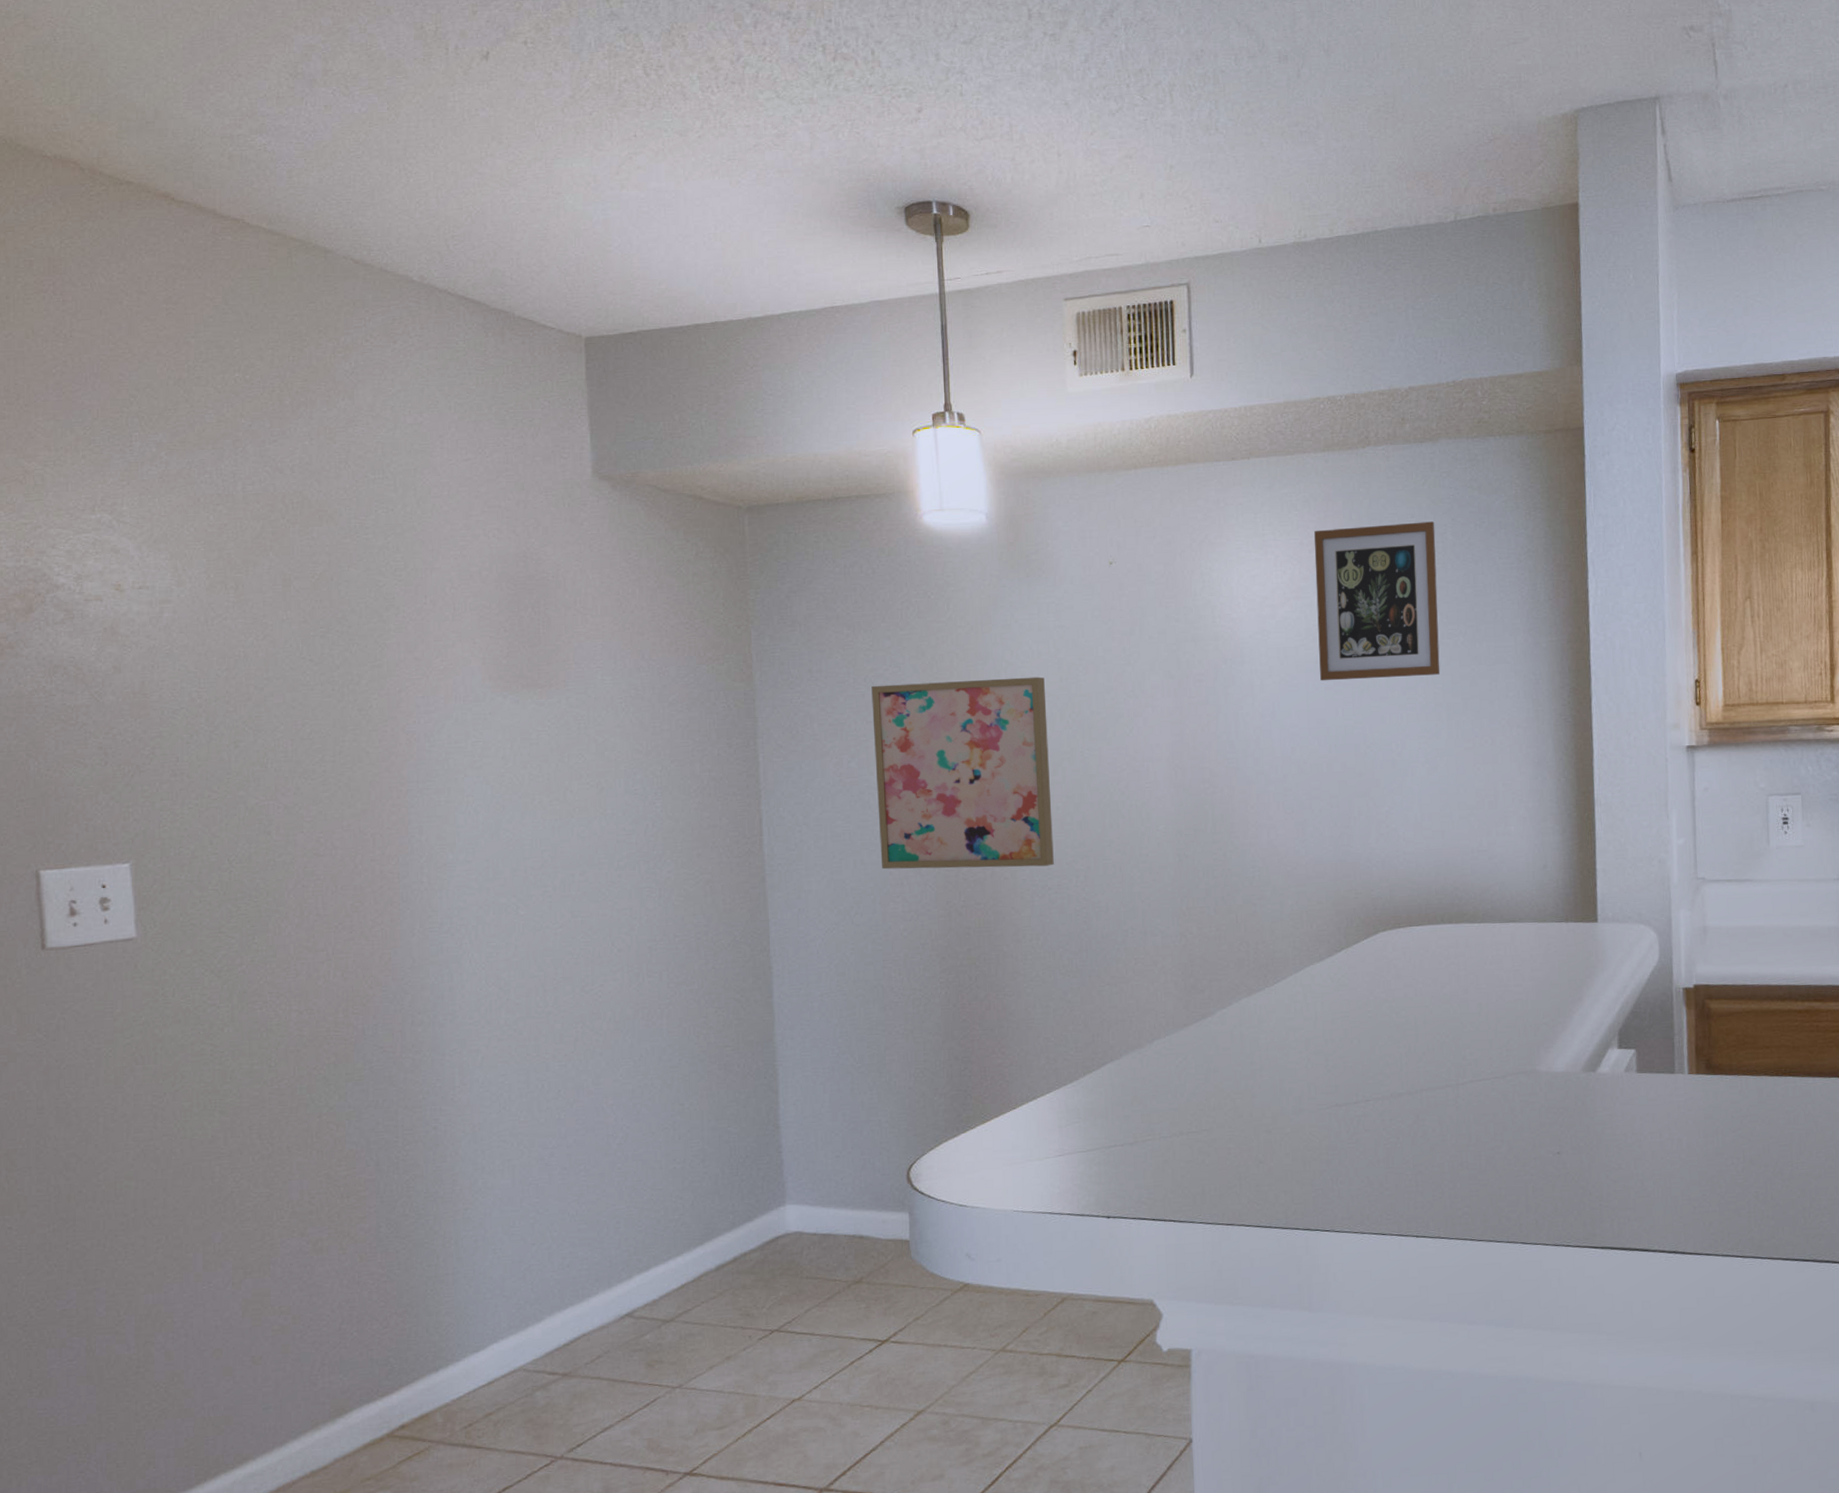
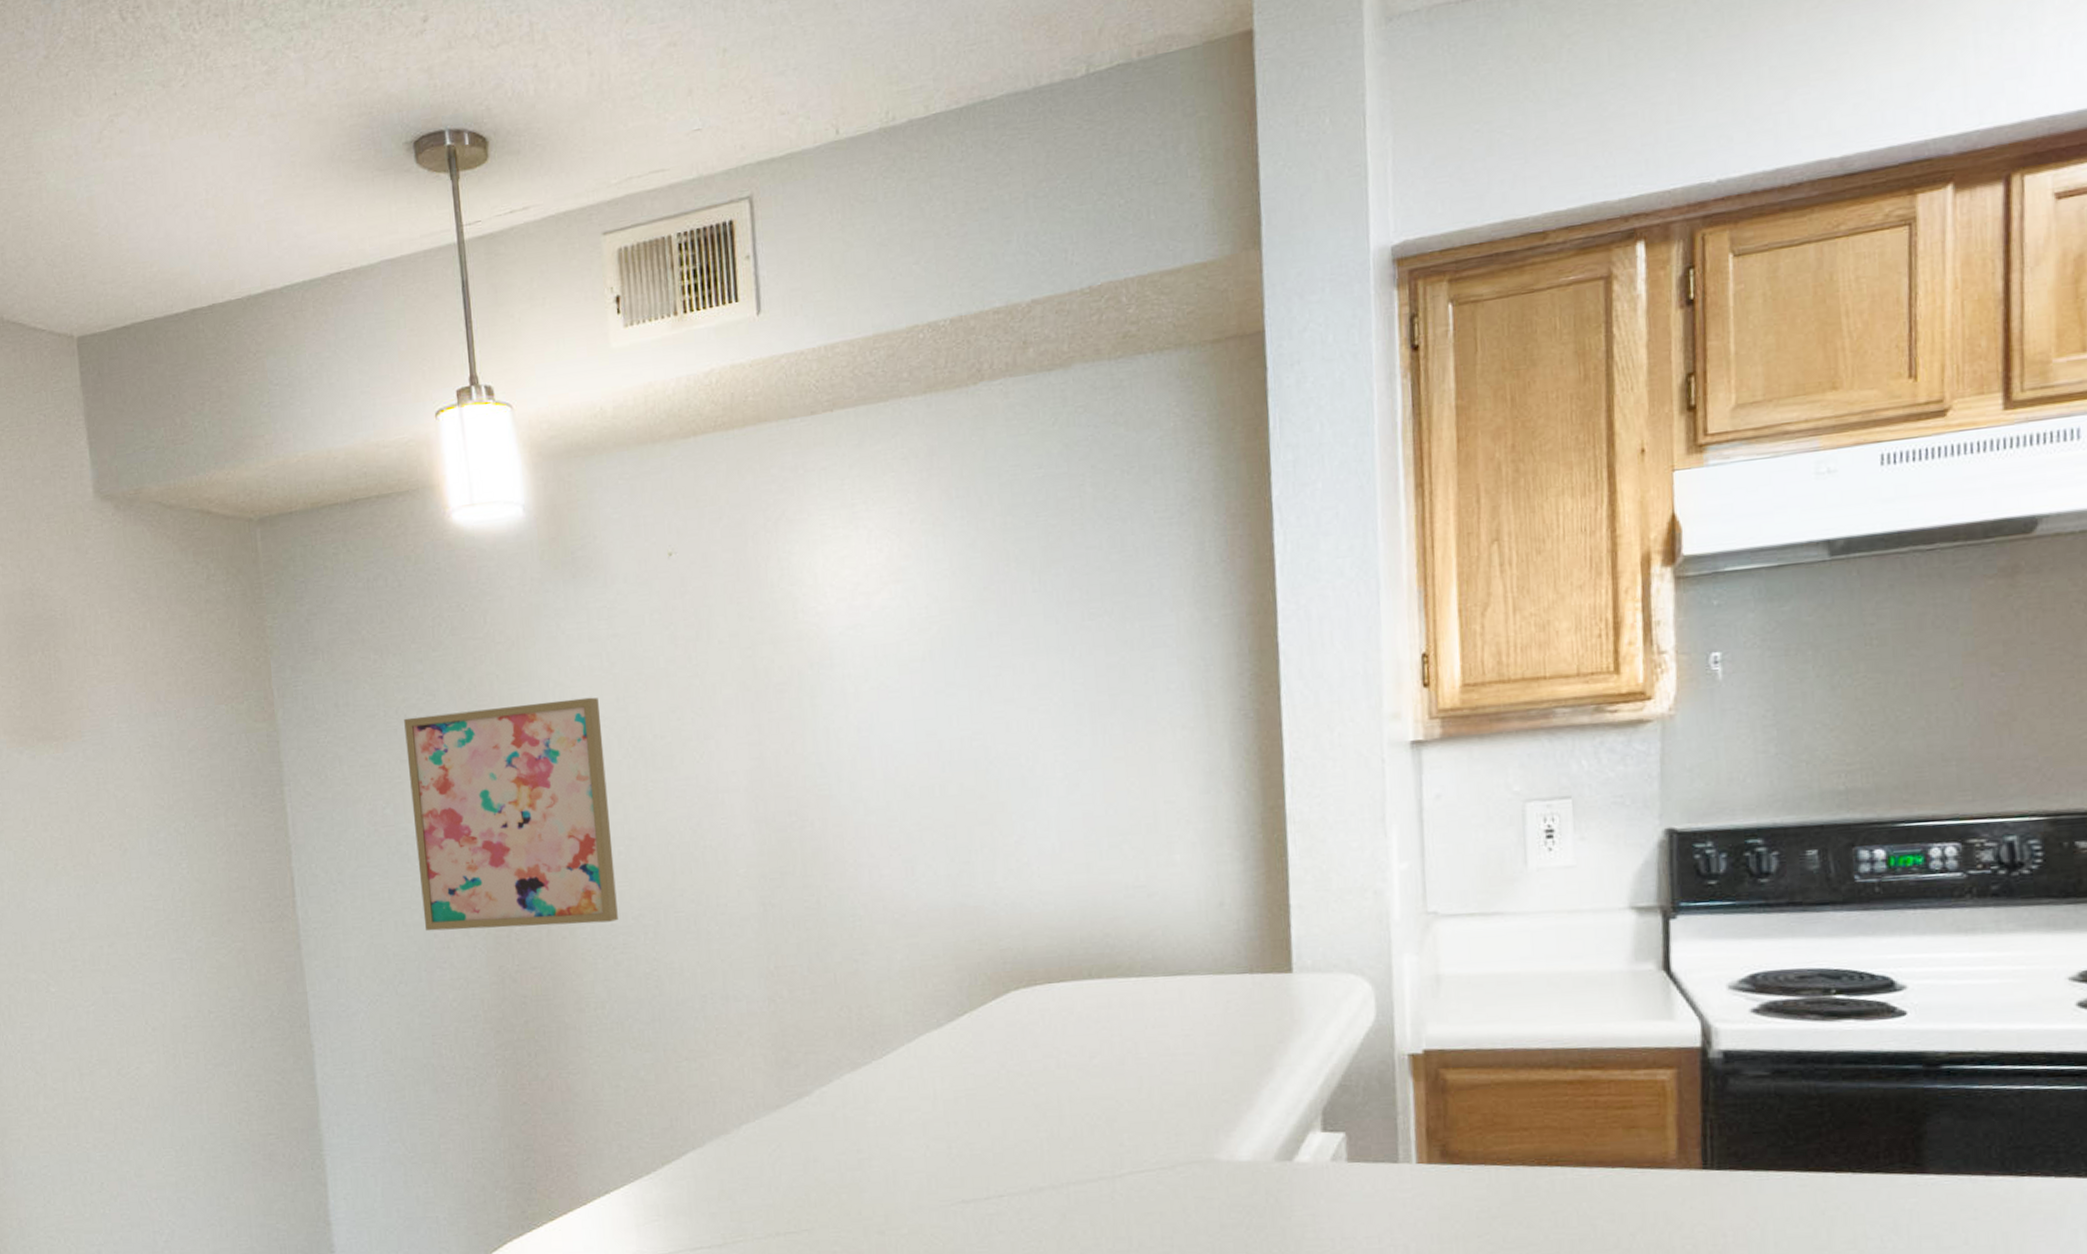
picture frame: present [1314,521,1441,681] -> none [916,471,1081,684]

